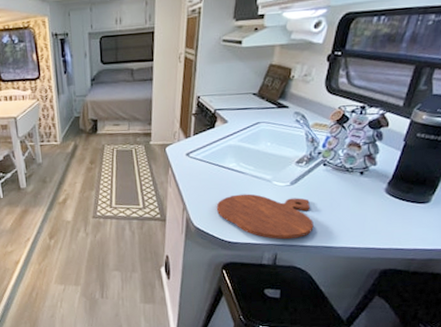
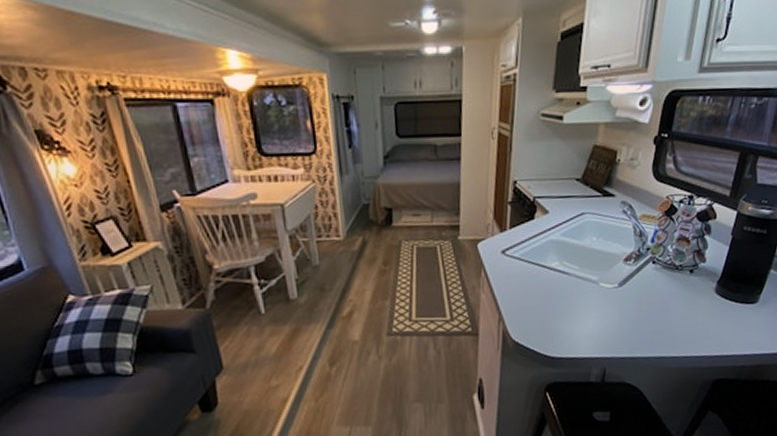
cutting board: present [216,193,314,240] -> none [537,298,644,352]

